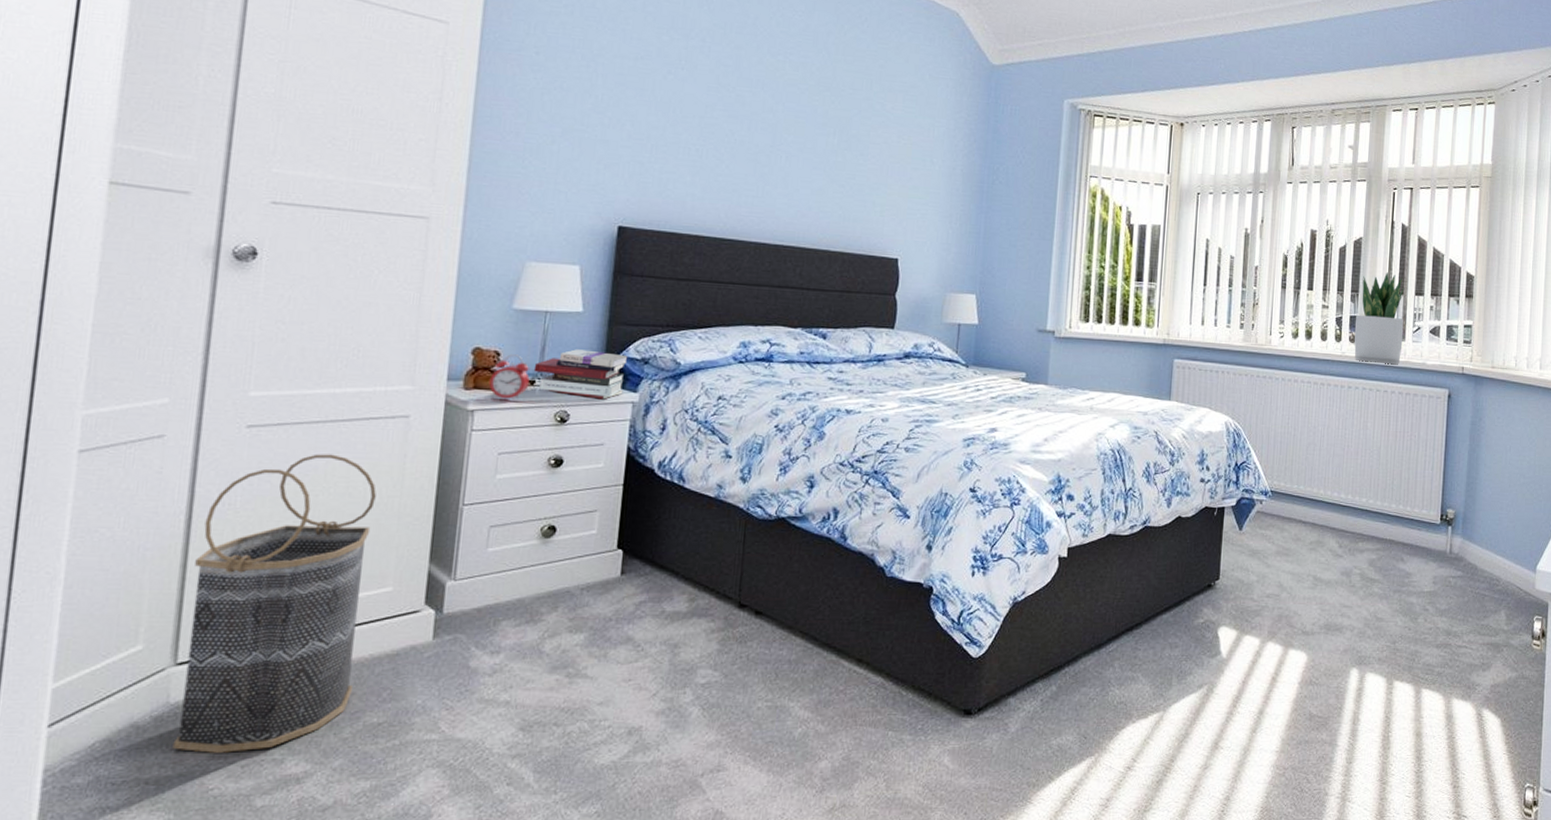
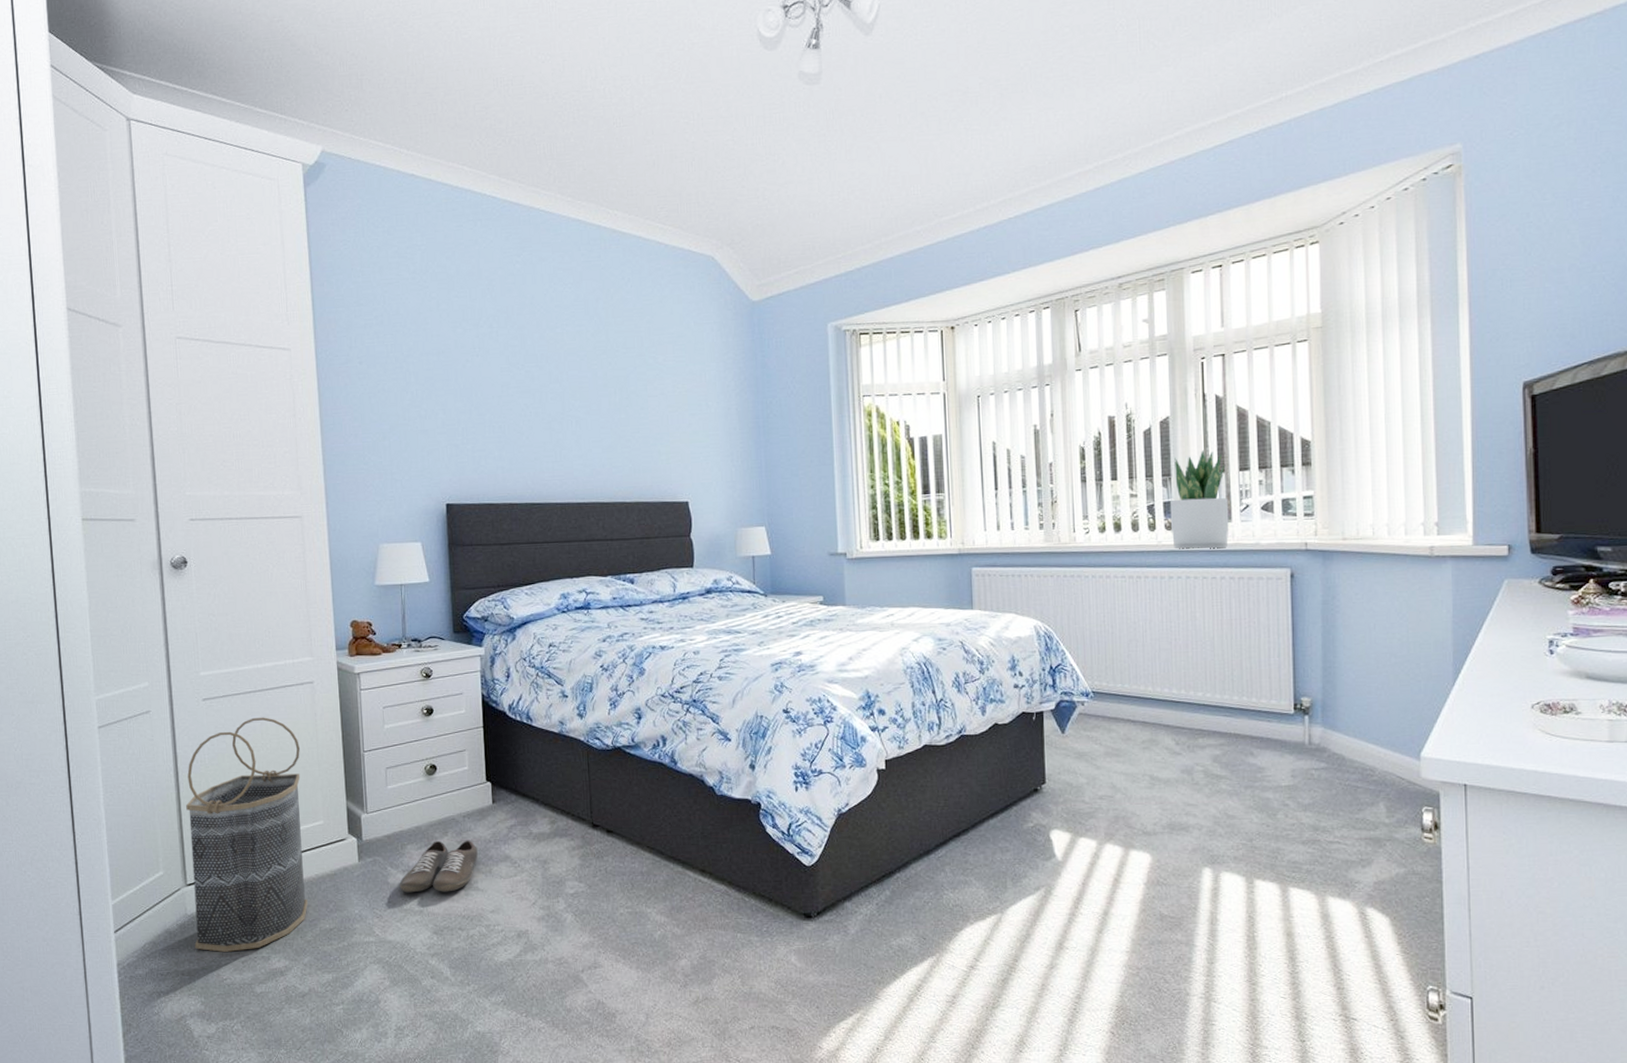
shoe: none [483,616,593,680] -> present [399,840,478,893]
alarm clock: present [489,354,530,401] -> none [367,623,397,663]
books: present [533,349,628,400] -> none [399,614,471,655]

